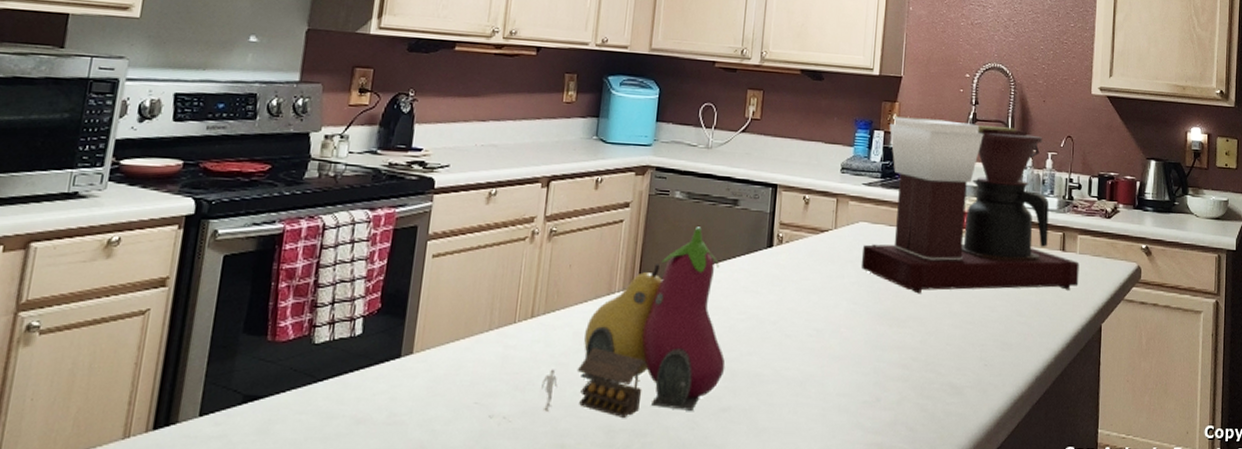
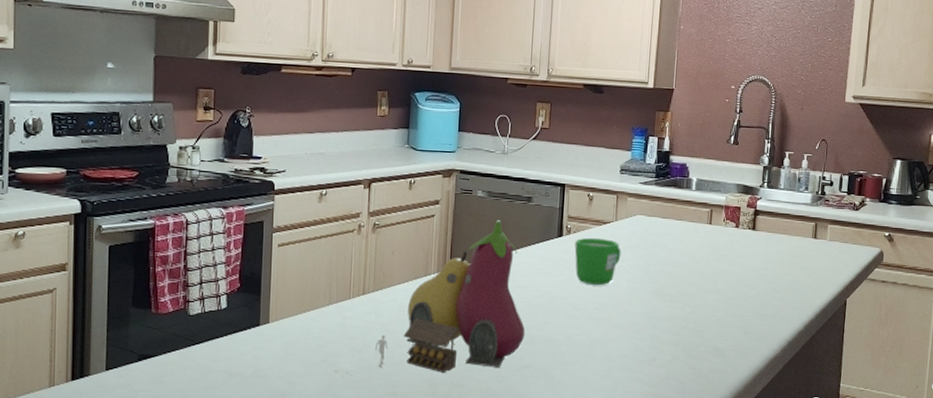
mug: none [786,248,841,306] -> present [574,237,621,285]
coffee maker: present [860,116,1080,294] -> none [638,124,829,275]

